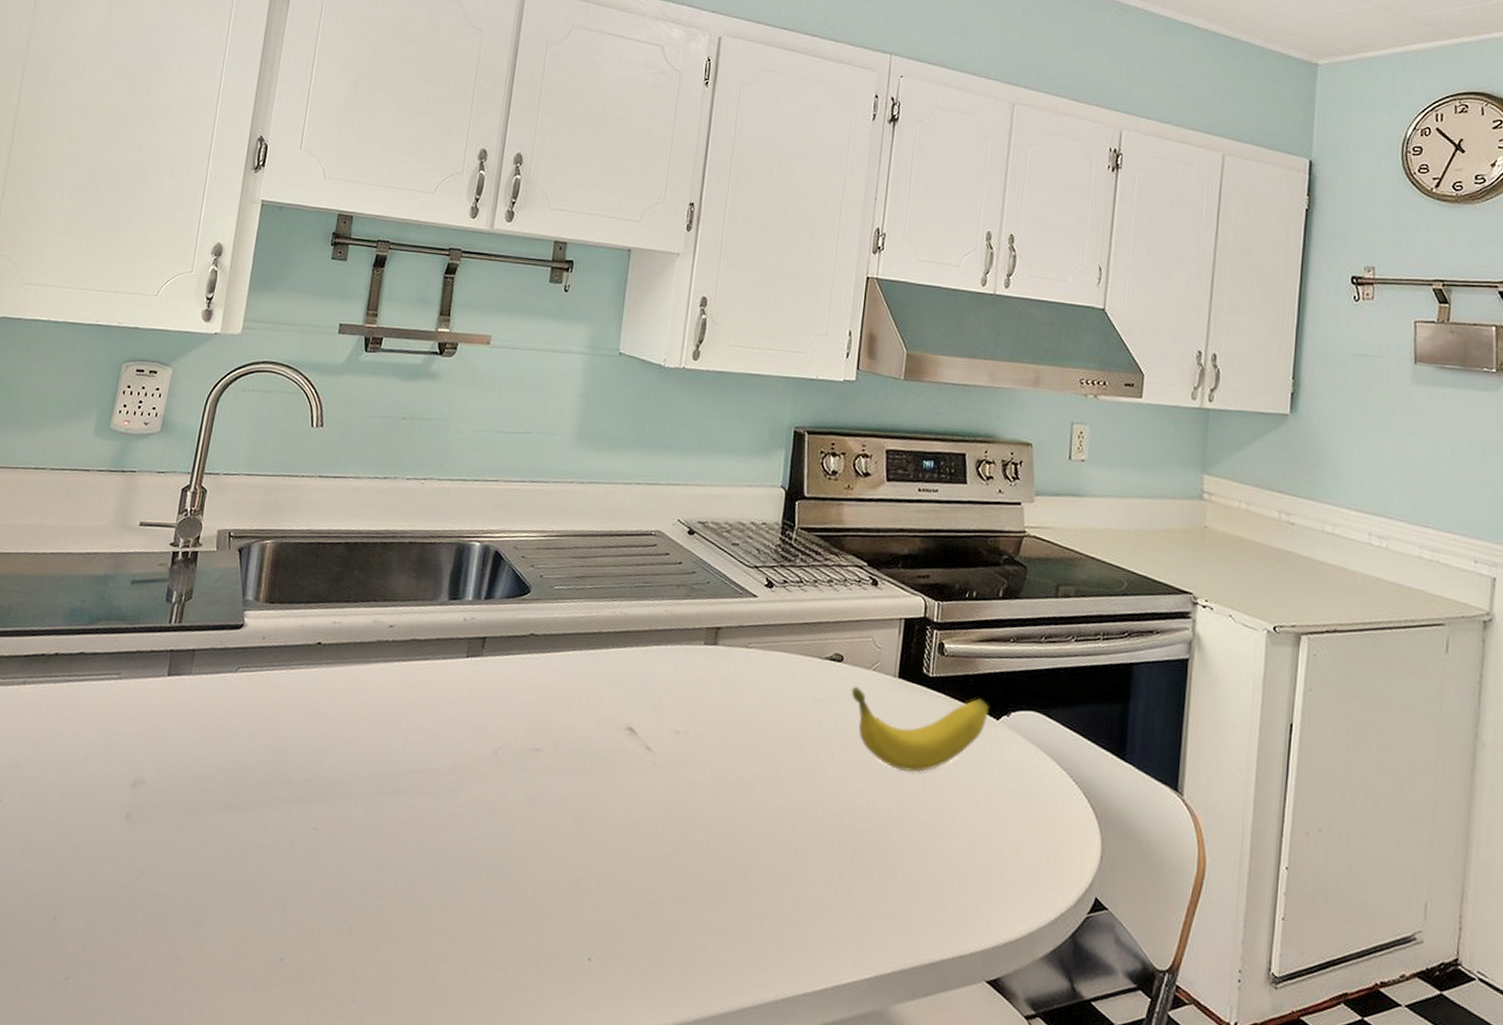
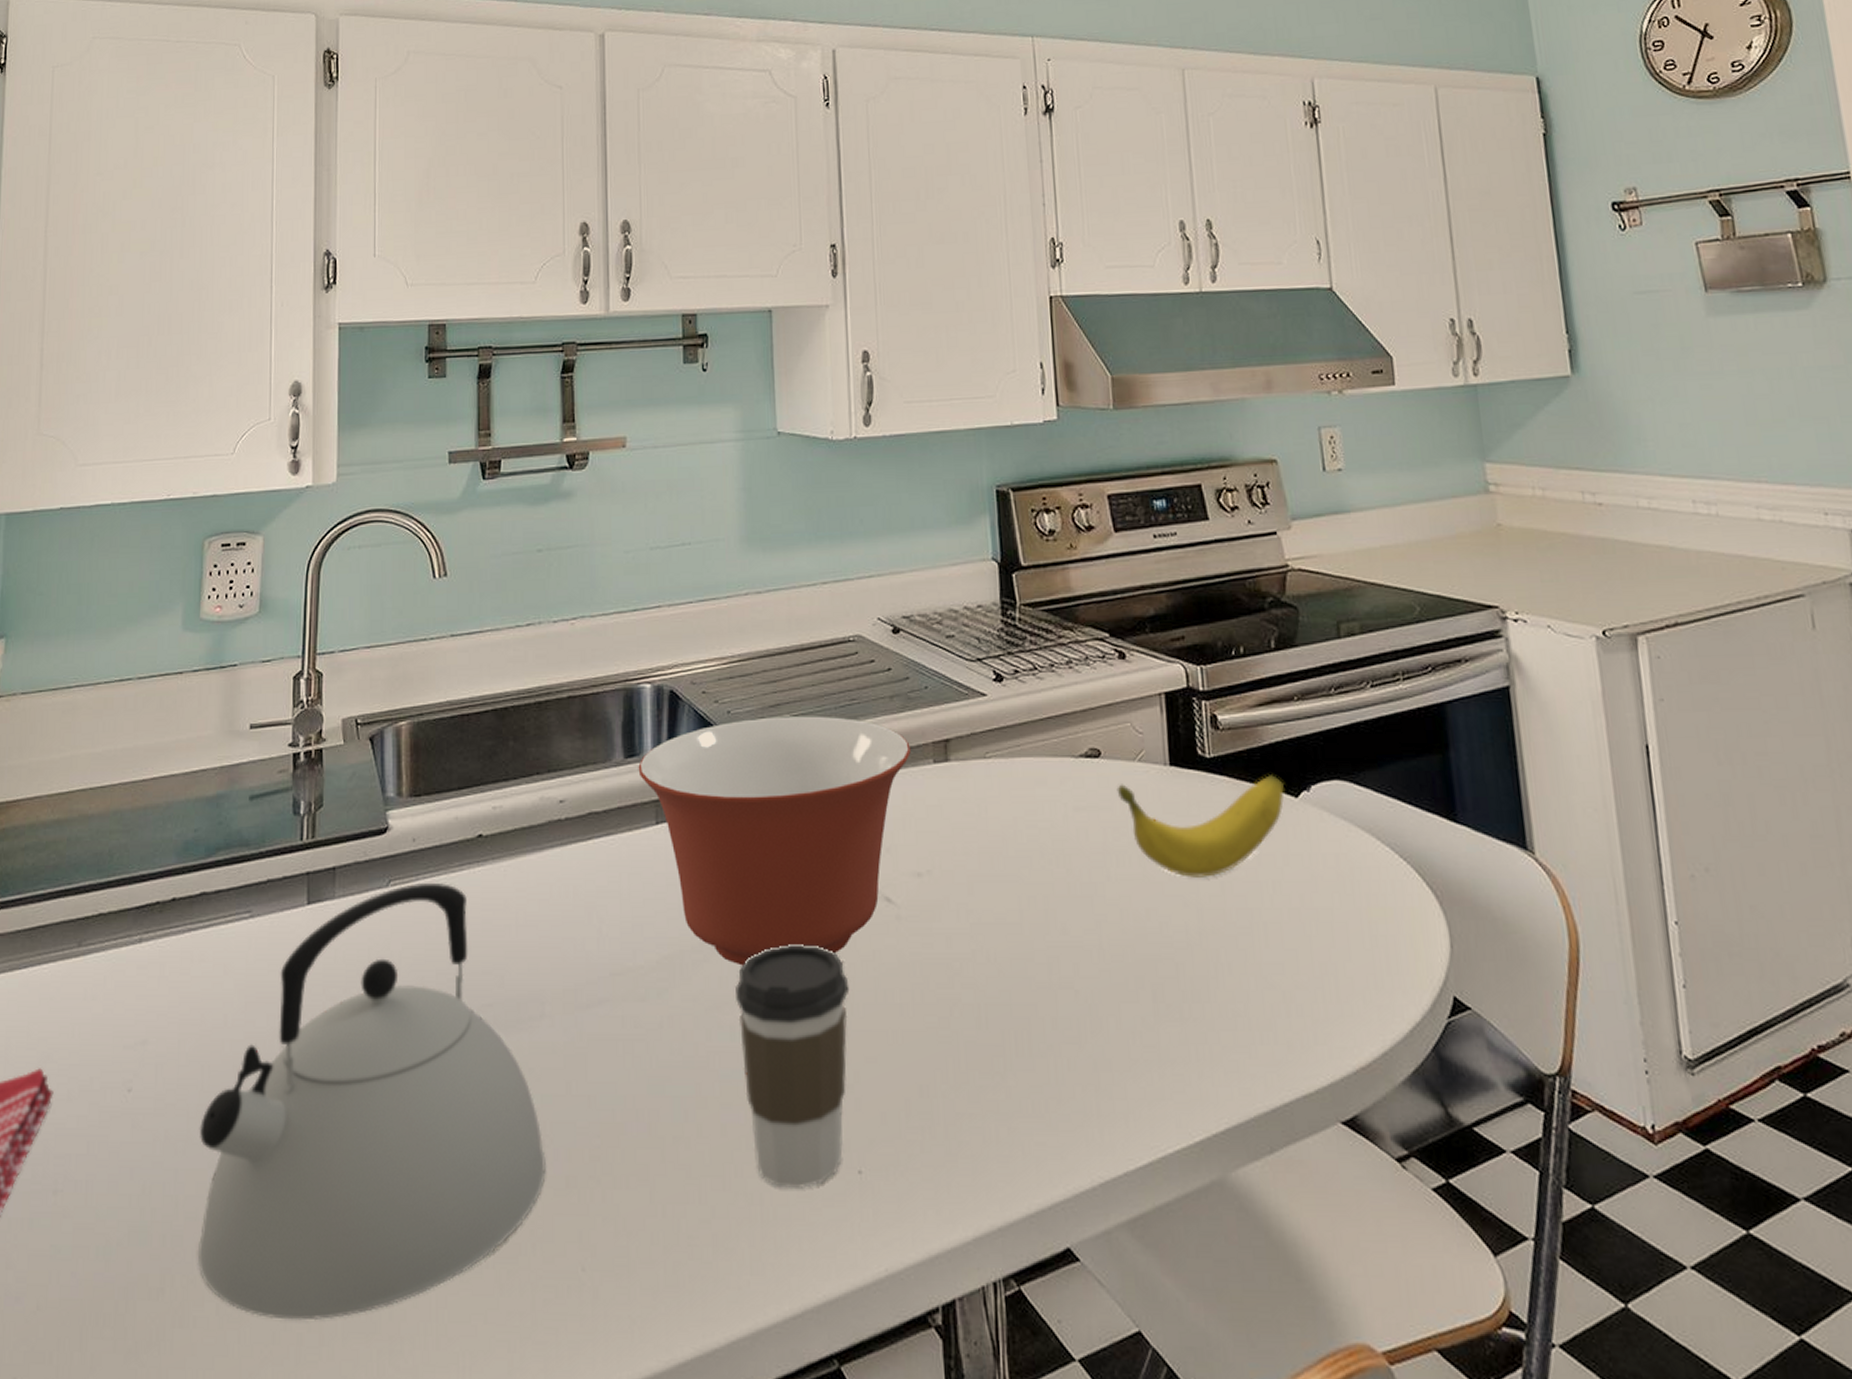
kettle: none [38,672,335,1007] -> present [198,882,547,1321]
mixing bowl: none [458,584,688,784] -> present [638,716,911,966]
coffee cup: none [505,770,605,965] -> present [736,944,850,1188]

